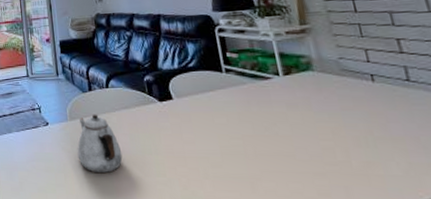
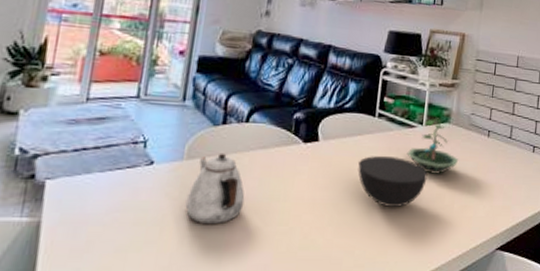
bowl: none [218,109,305,162] -> present [358,155,428,207]
terrarium: none [269,66,340,126] -> present [407,117,459,174]

